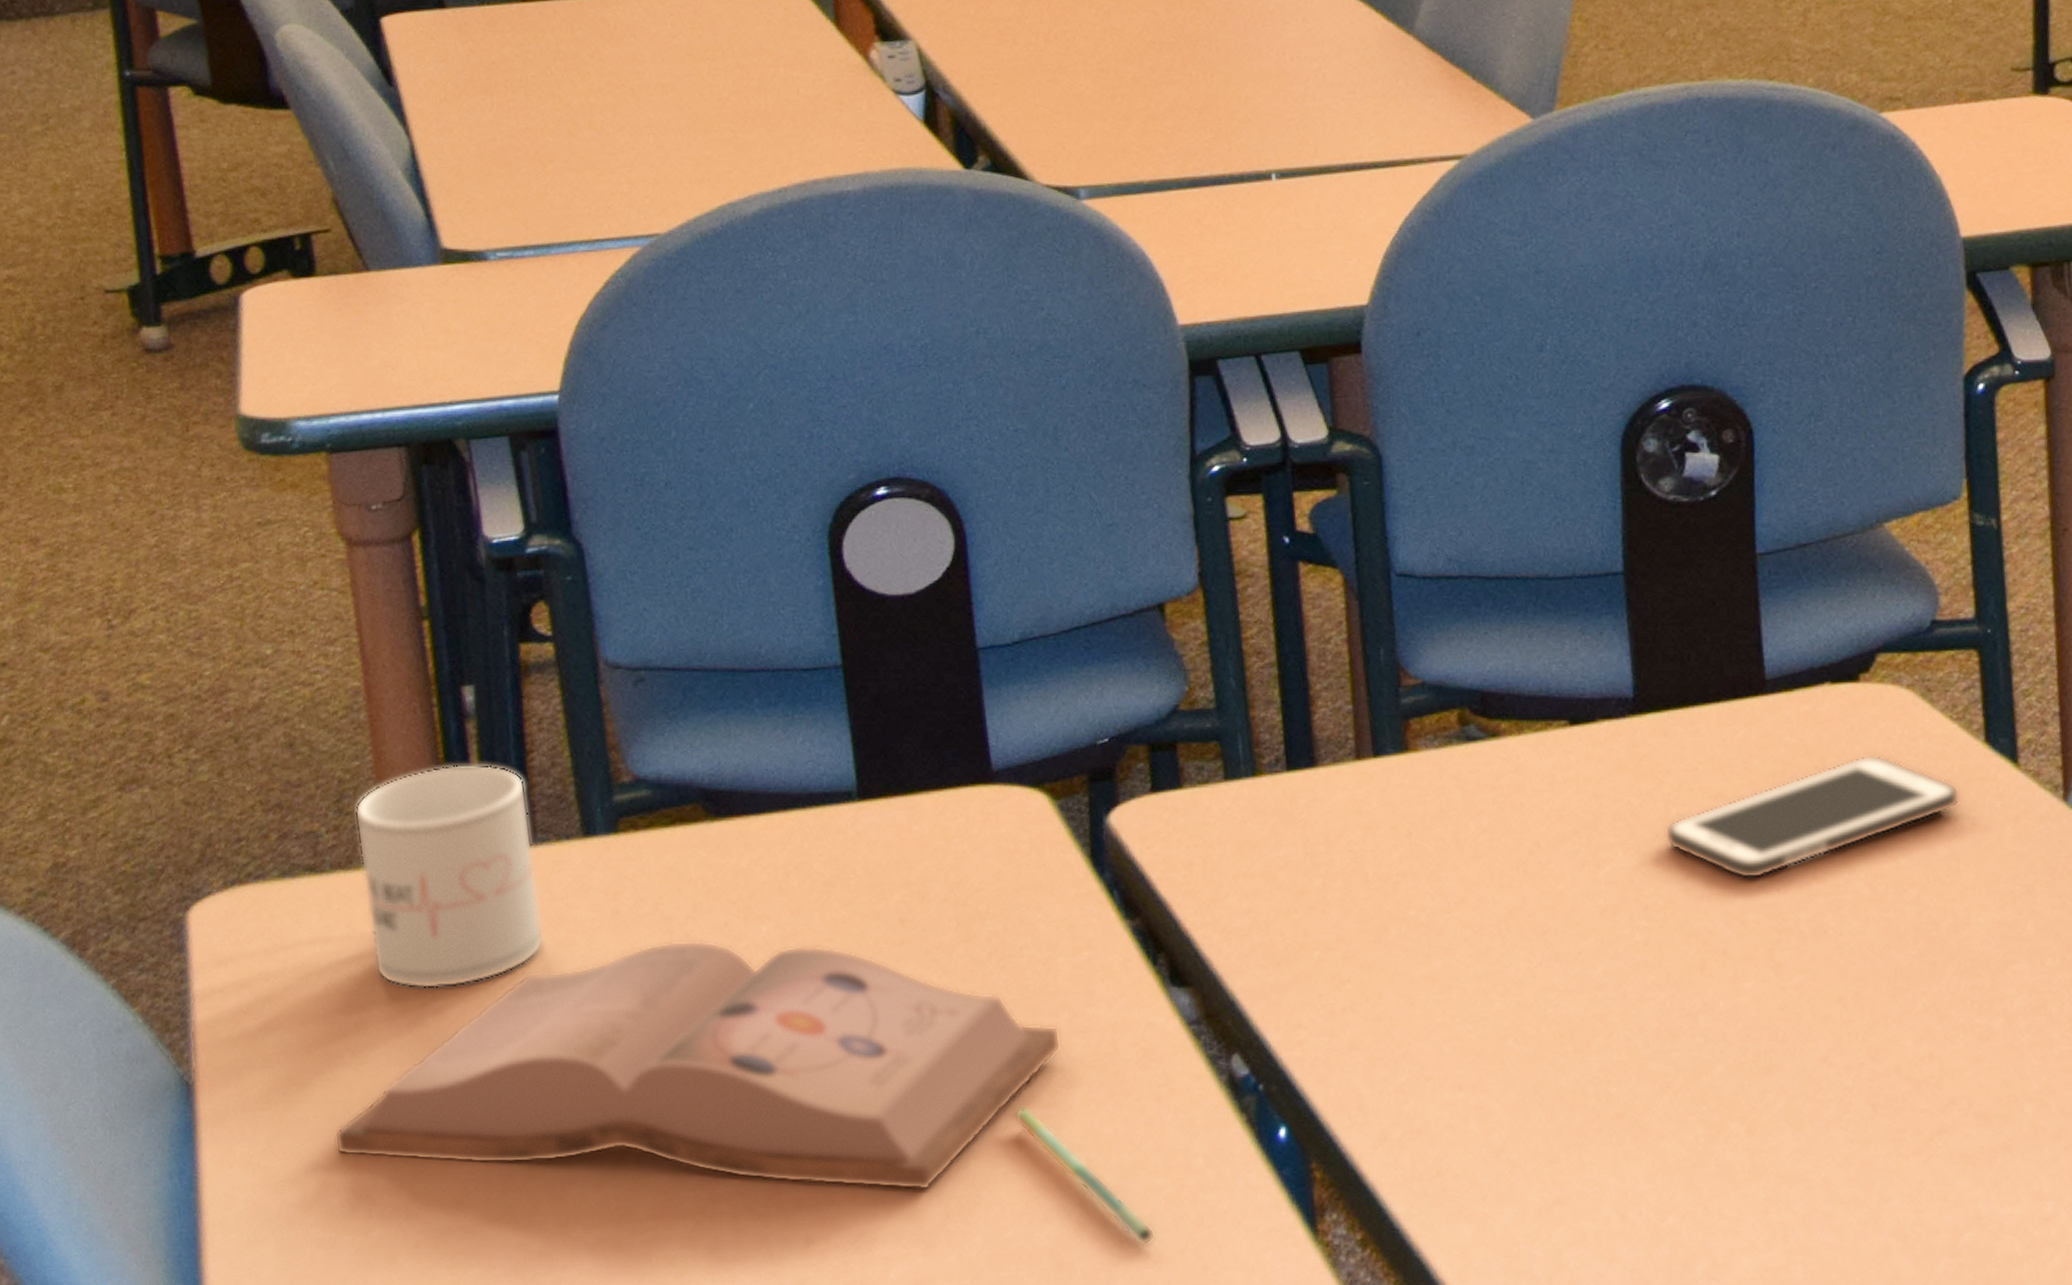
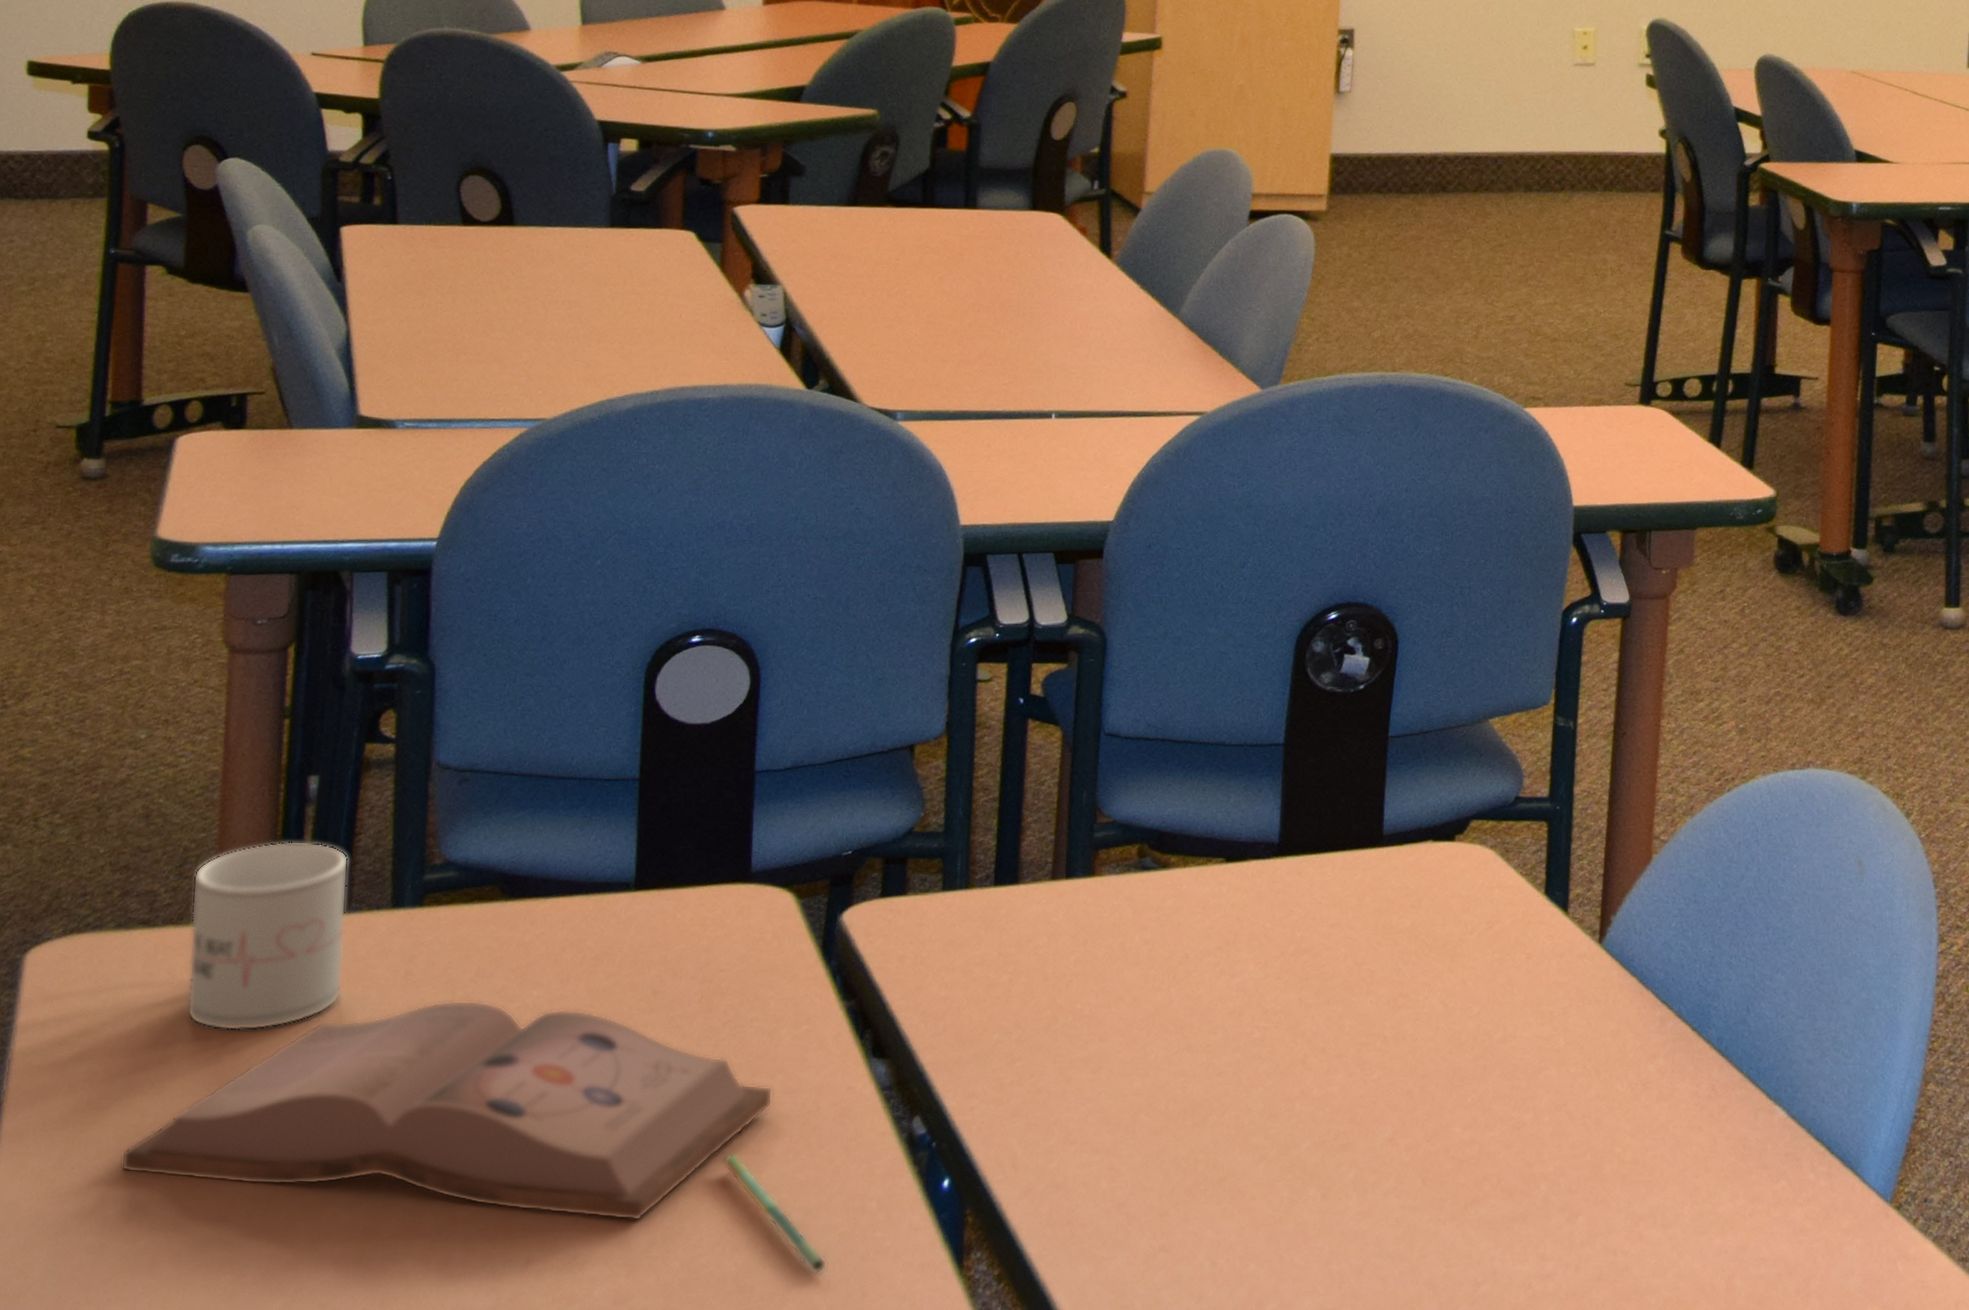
cell phone: present [1664,754,1960,879] -> none [1288,898,1521,993]

